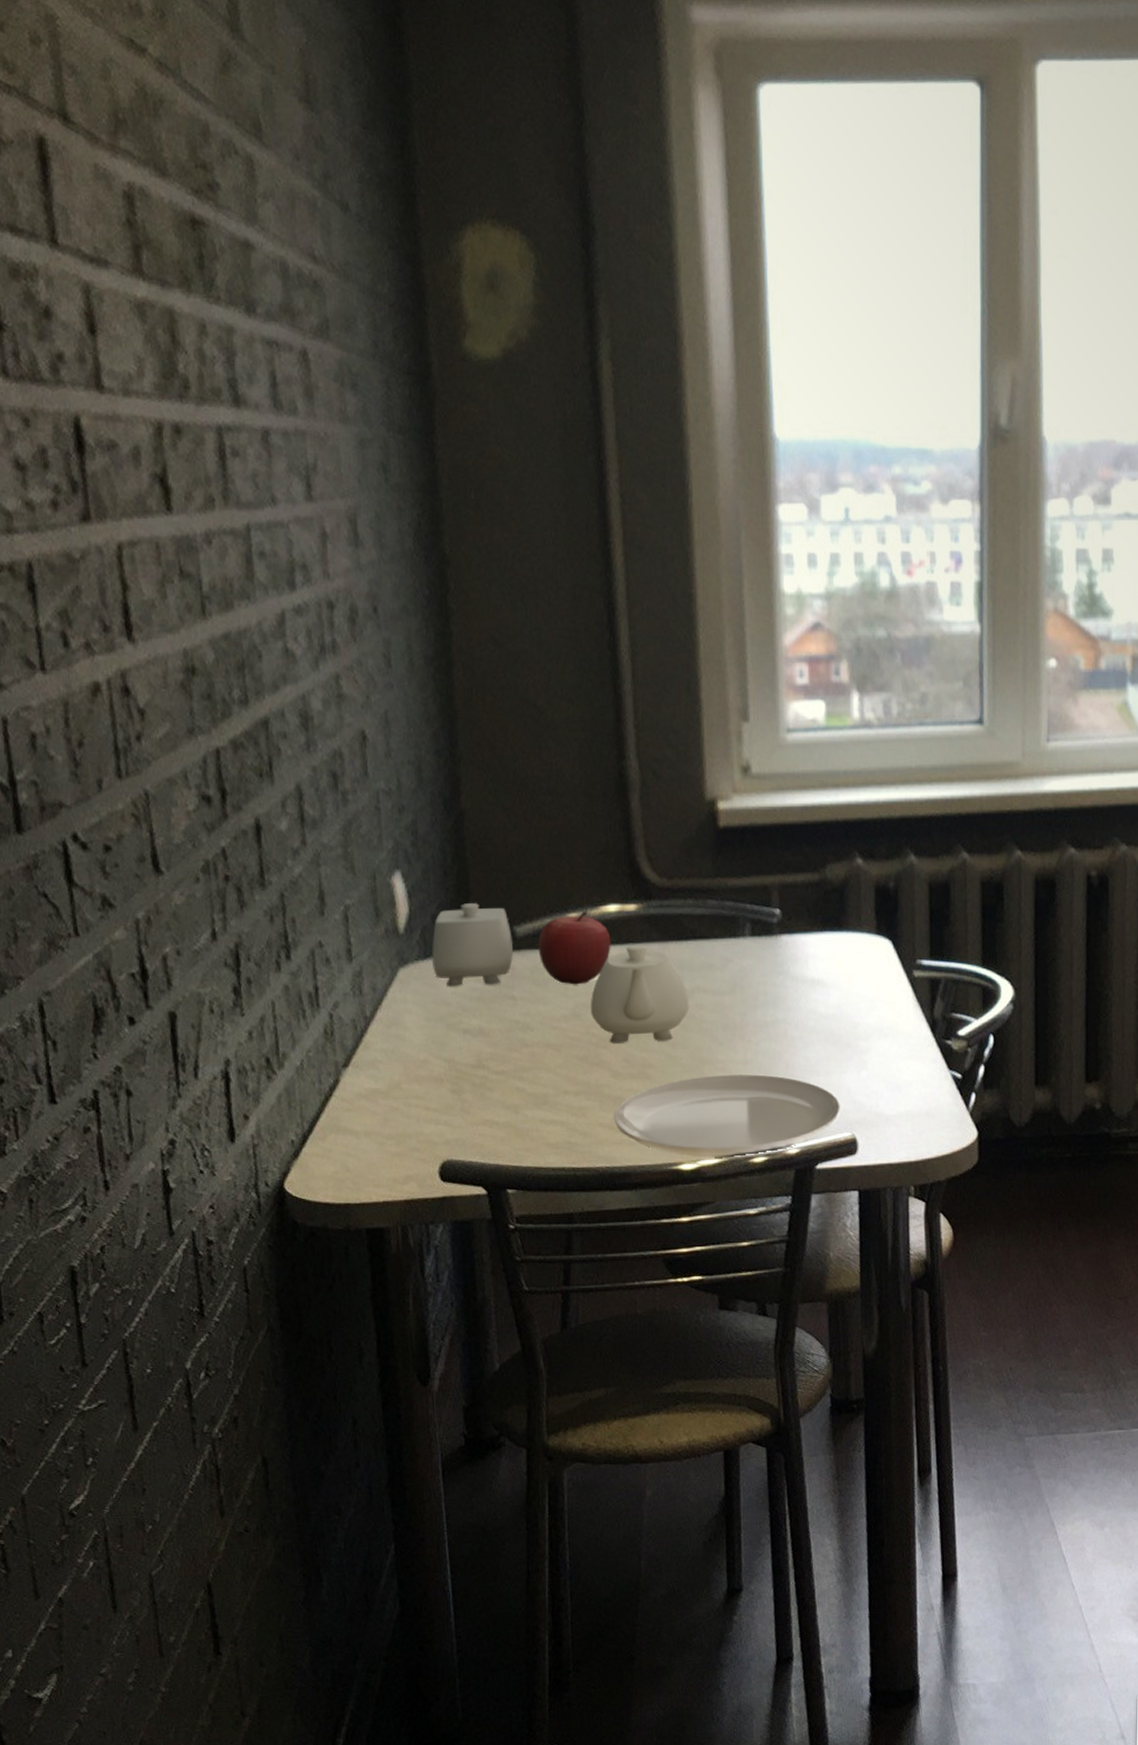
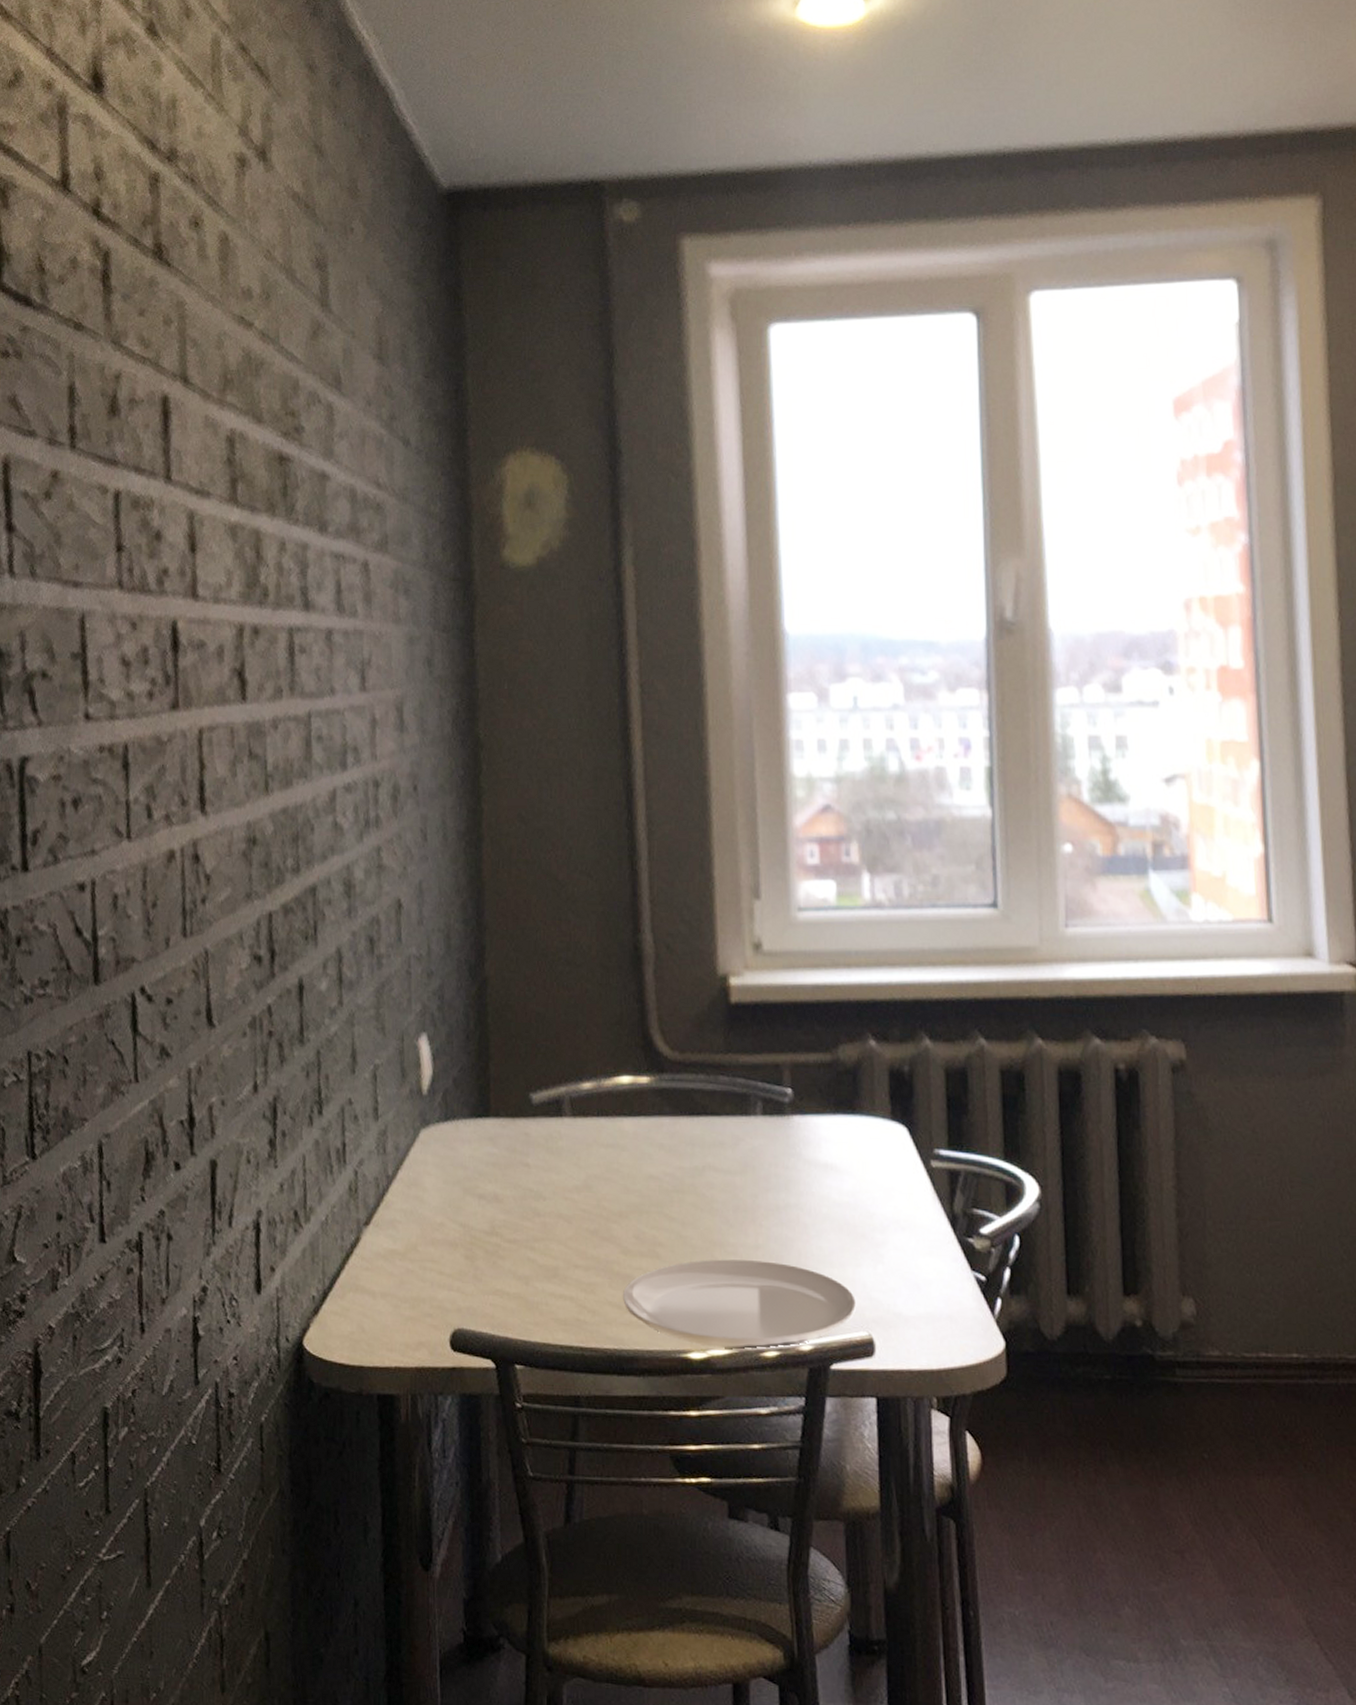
sugar bowl: present [431,903,513,986] -> none [451,1068,529,1150]
fruit: present [538,911,611,985] -> none [553,1081,623,1156]
teapot: present [590,945,690,1043] -> none [601,1118,700,1219]

